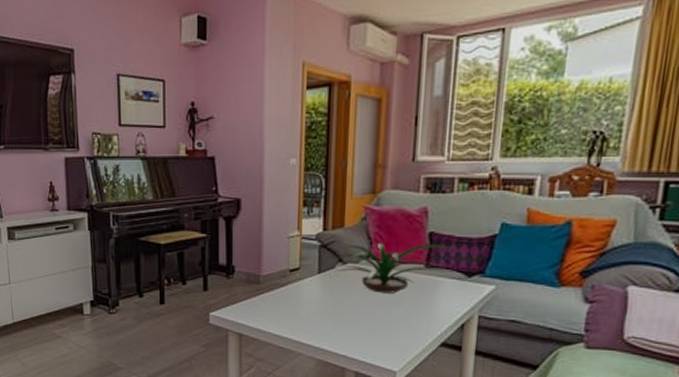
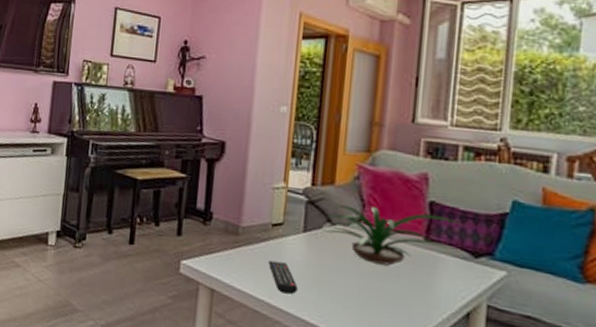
remote control: none [288,302,316,329] -> present [268,260,298,295]

